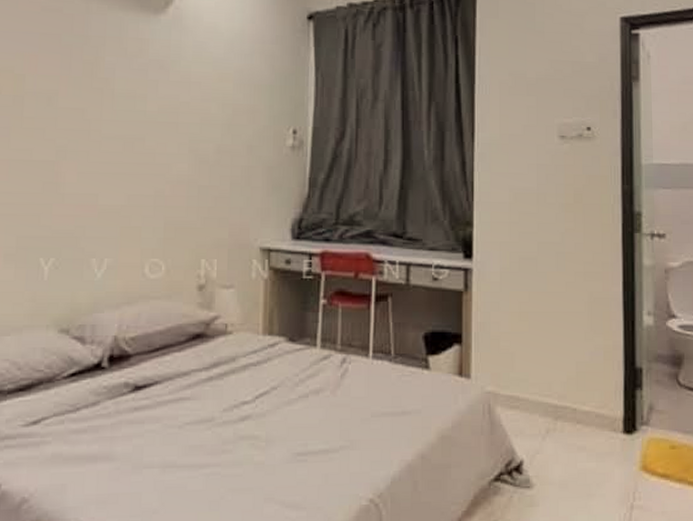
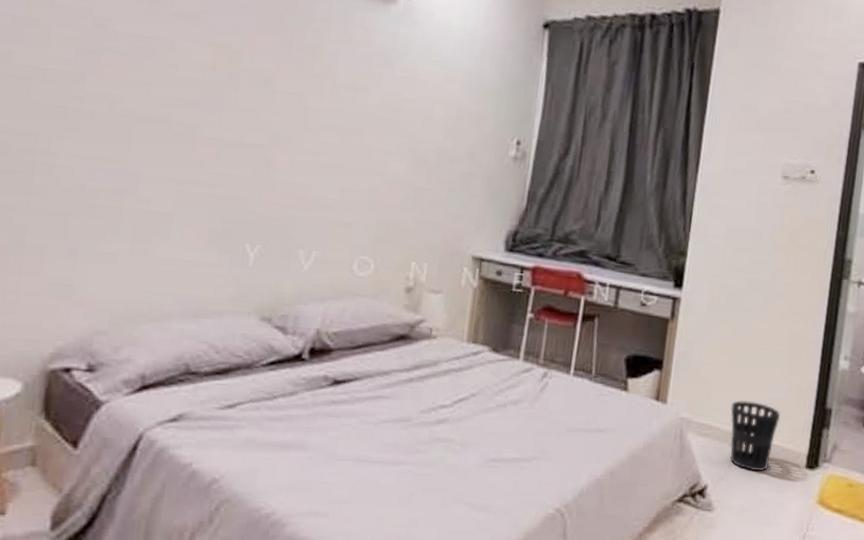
wastebasket: none [537,367,589,441] -> present [729,400,780,471]

